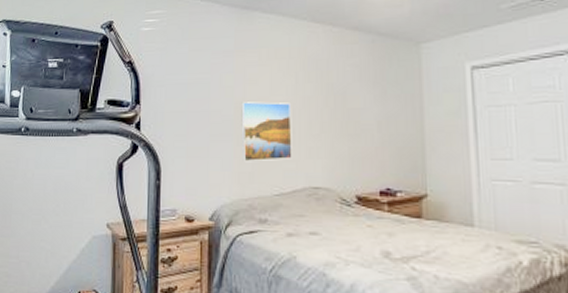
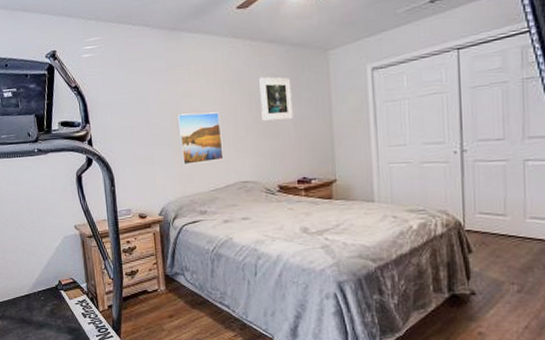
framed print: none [338,67,377,119] -> present [258,76,293,121]

